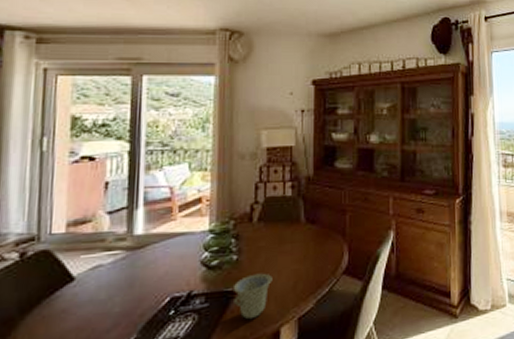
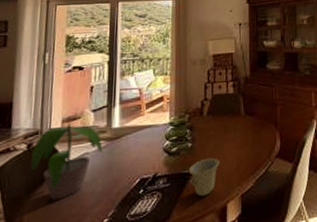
potted plant: none [24,228,122,323] -> present [30,124,103,201]

